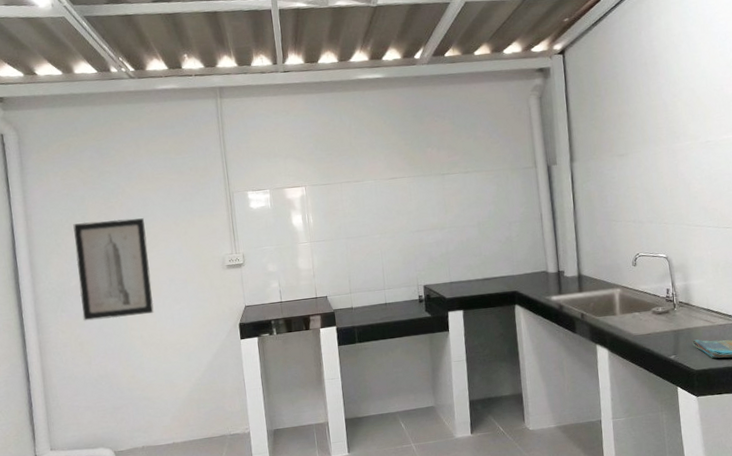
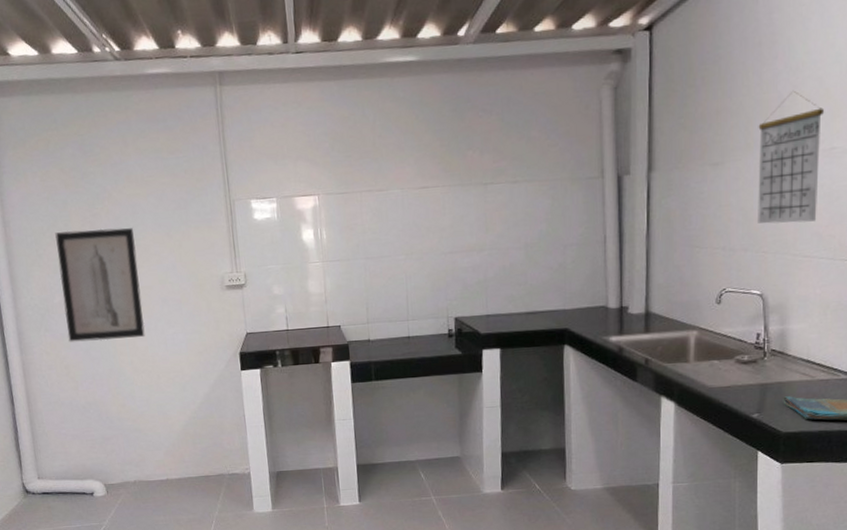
calendar: none [651,98,702,201] -> present [758,90,825,224]

